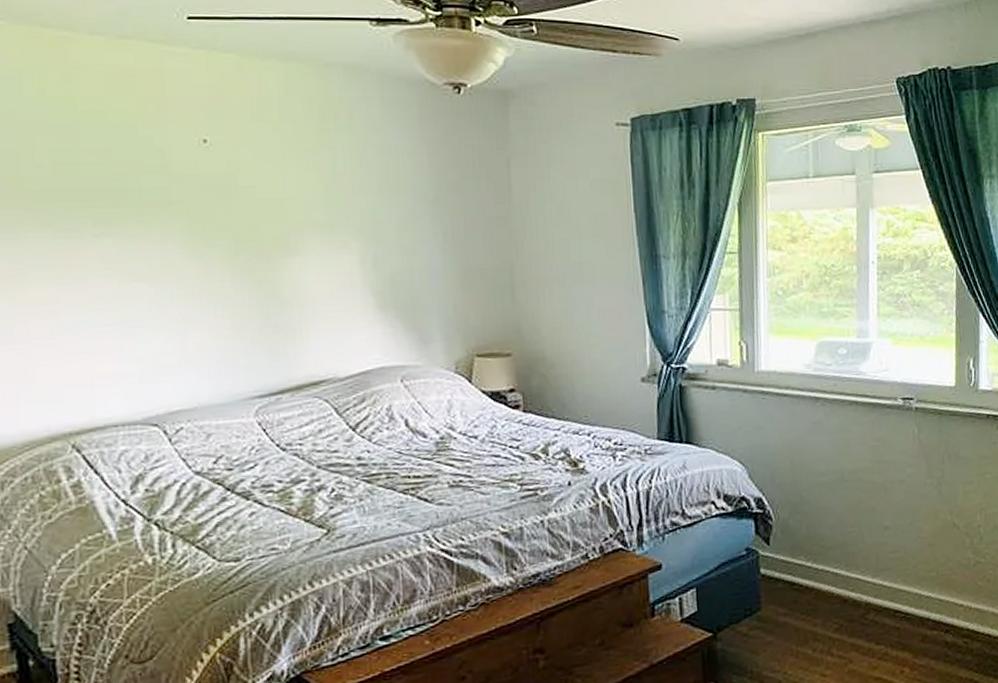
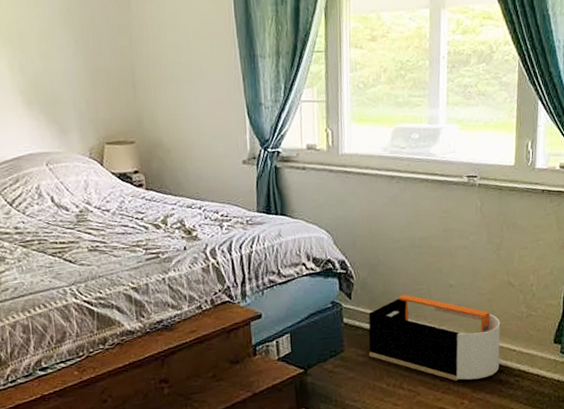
storage bin: none [790,538,945,644] -> present [368,294,500,381]

